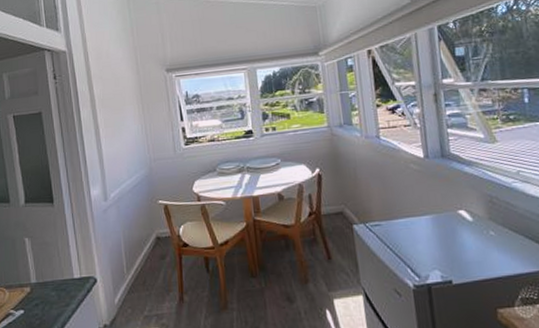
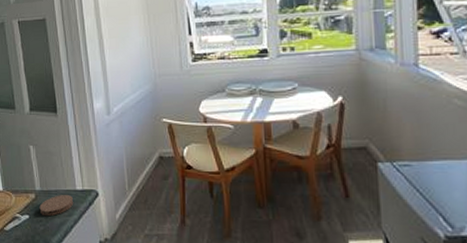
coaster: none [35,284,72,308] -> present [39,195,74,216]

